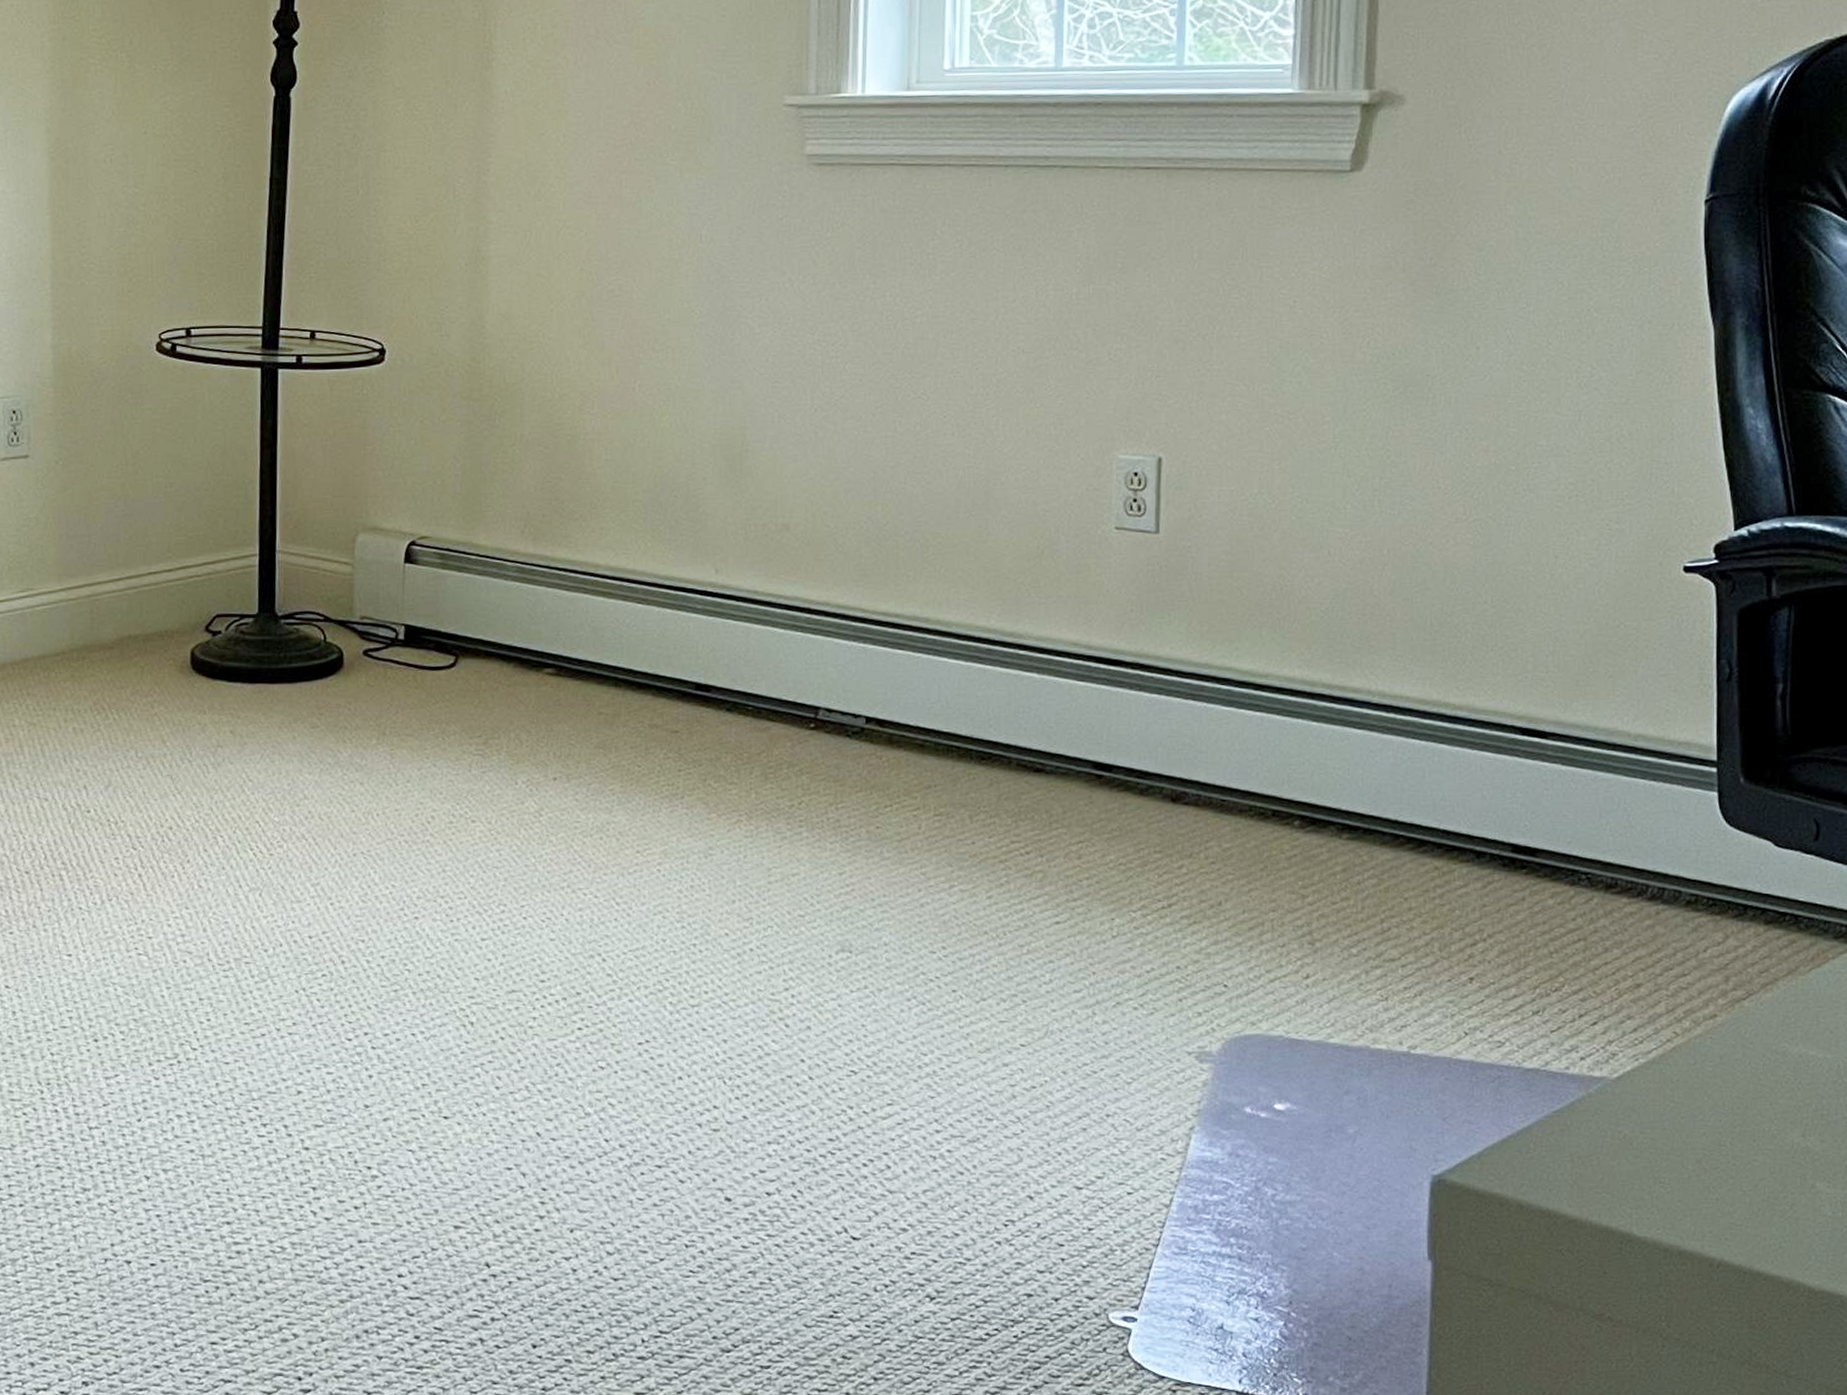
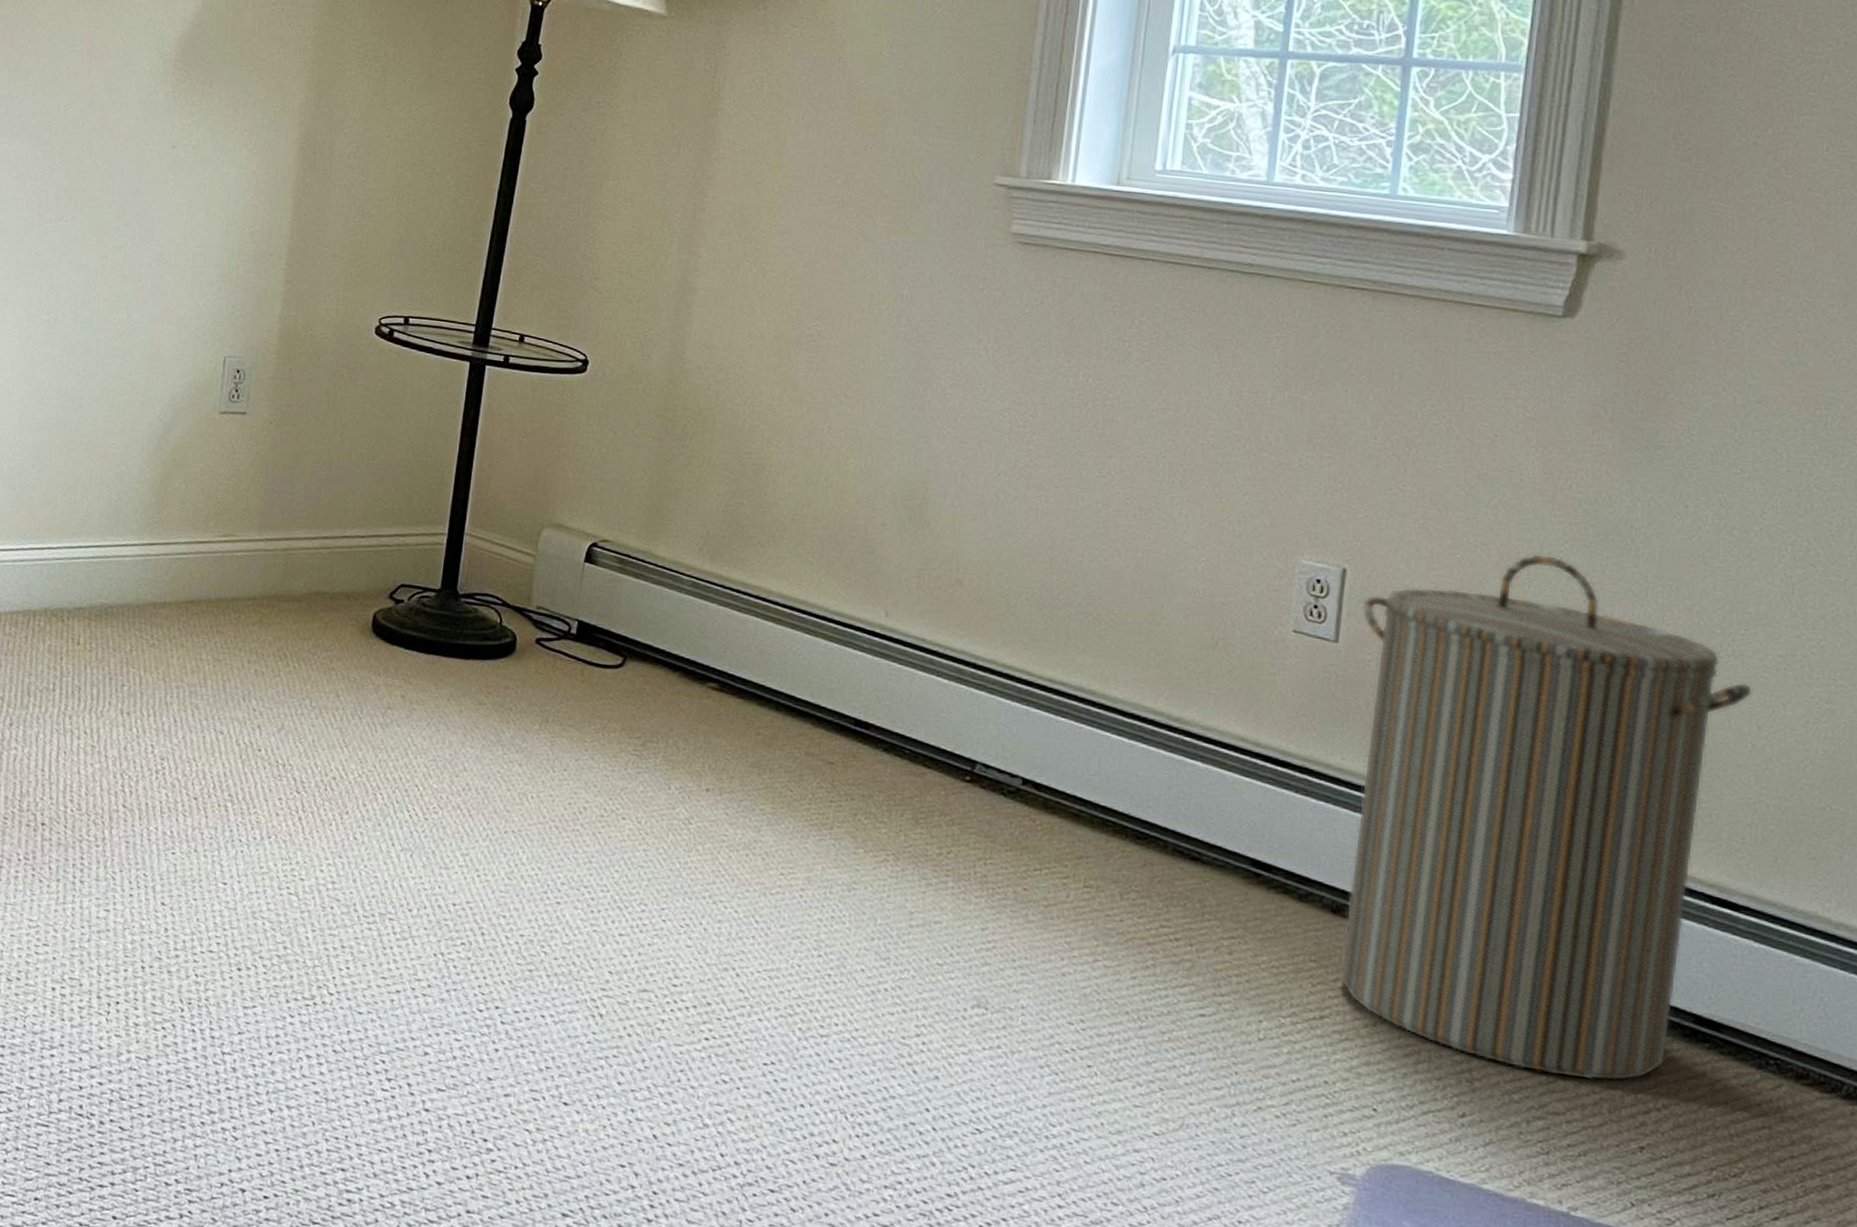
laundry hamper: none [1178,415,1549,925] -> present [1338,553,1753,1081]

